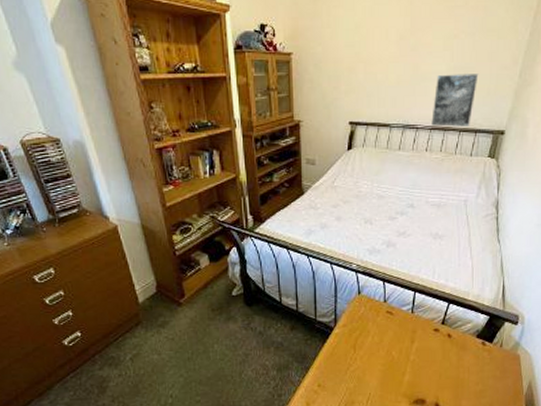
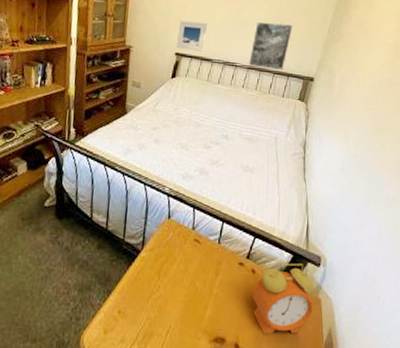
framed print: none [350,84,381,117] -> present [177,20,207,52]
alarm clock: none [449,324,512,392] -> present [252,263,314,334]

